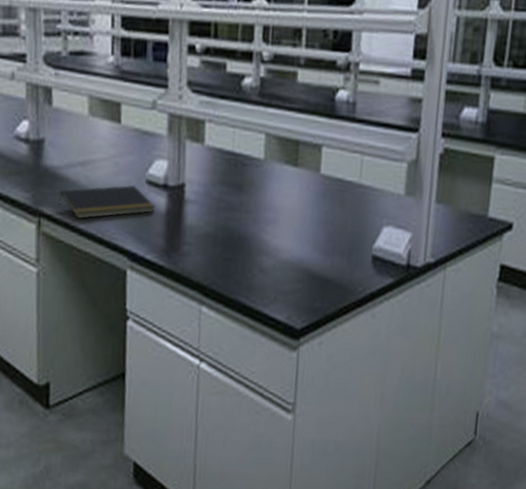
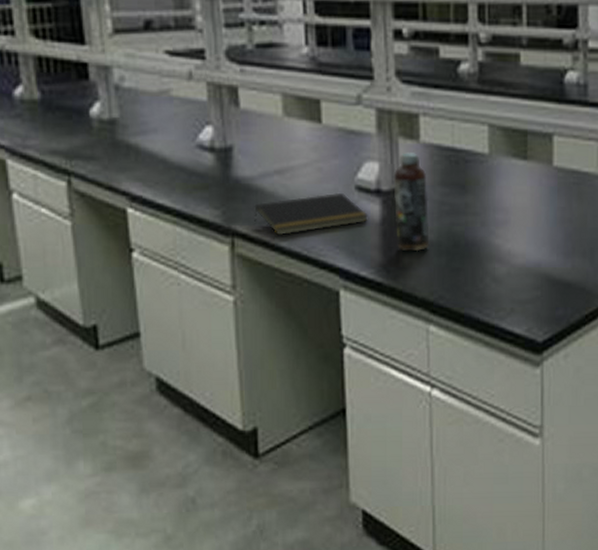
beverage bottle: none [178,154,209,241] -> present [393,153,430,252]

